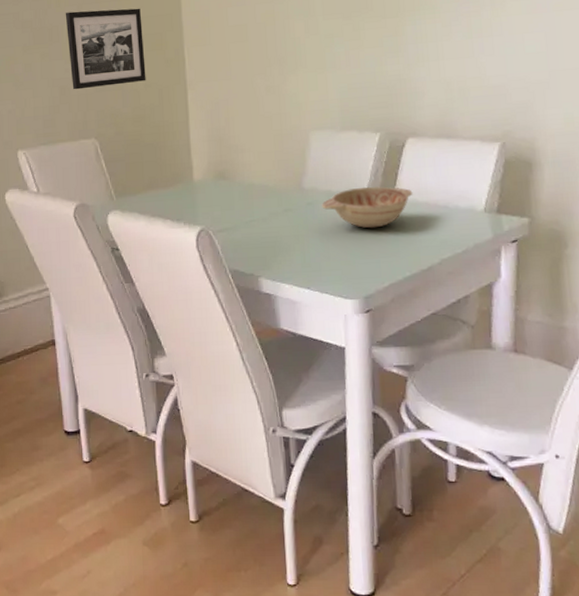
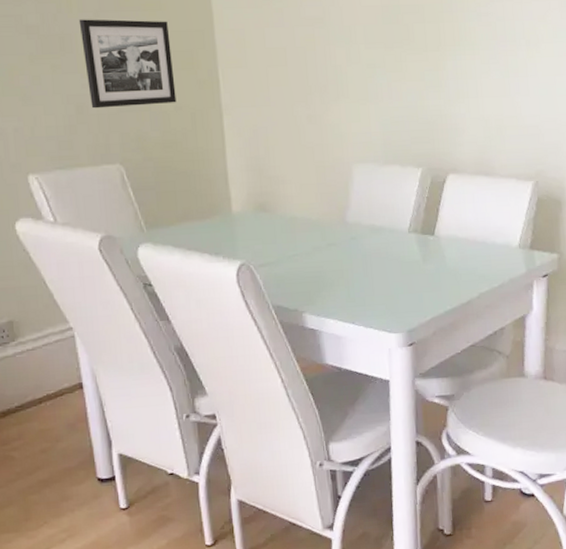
decorative bowl: present [322,186,413,229] -> none [365,221,453,264]

